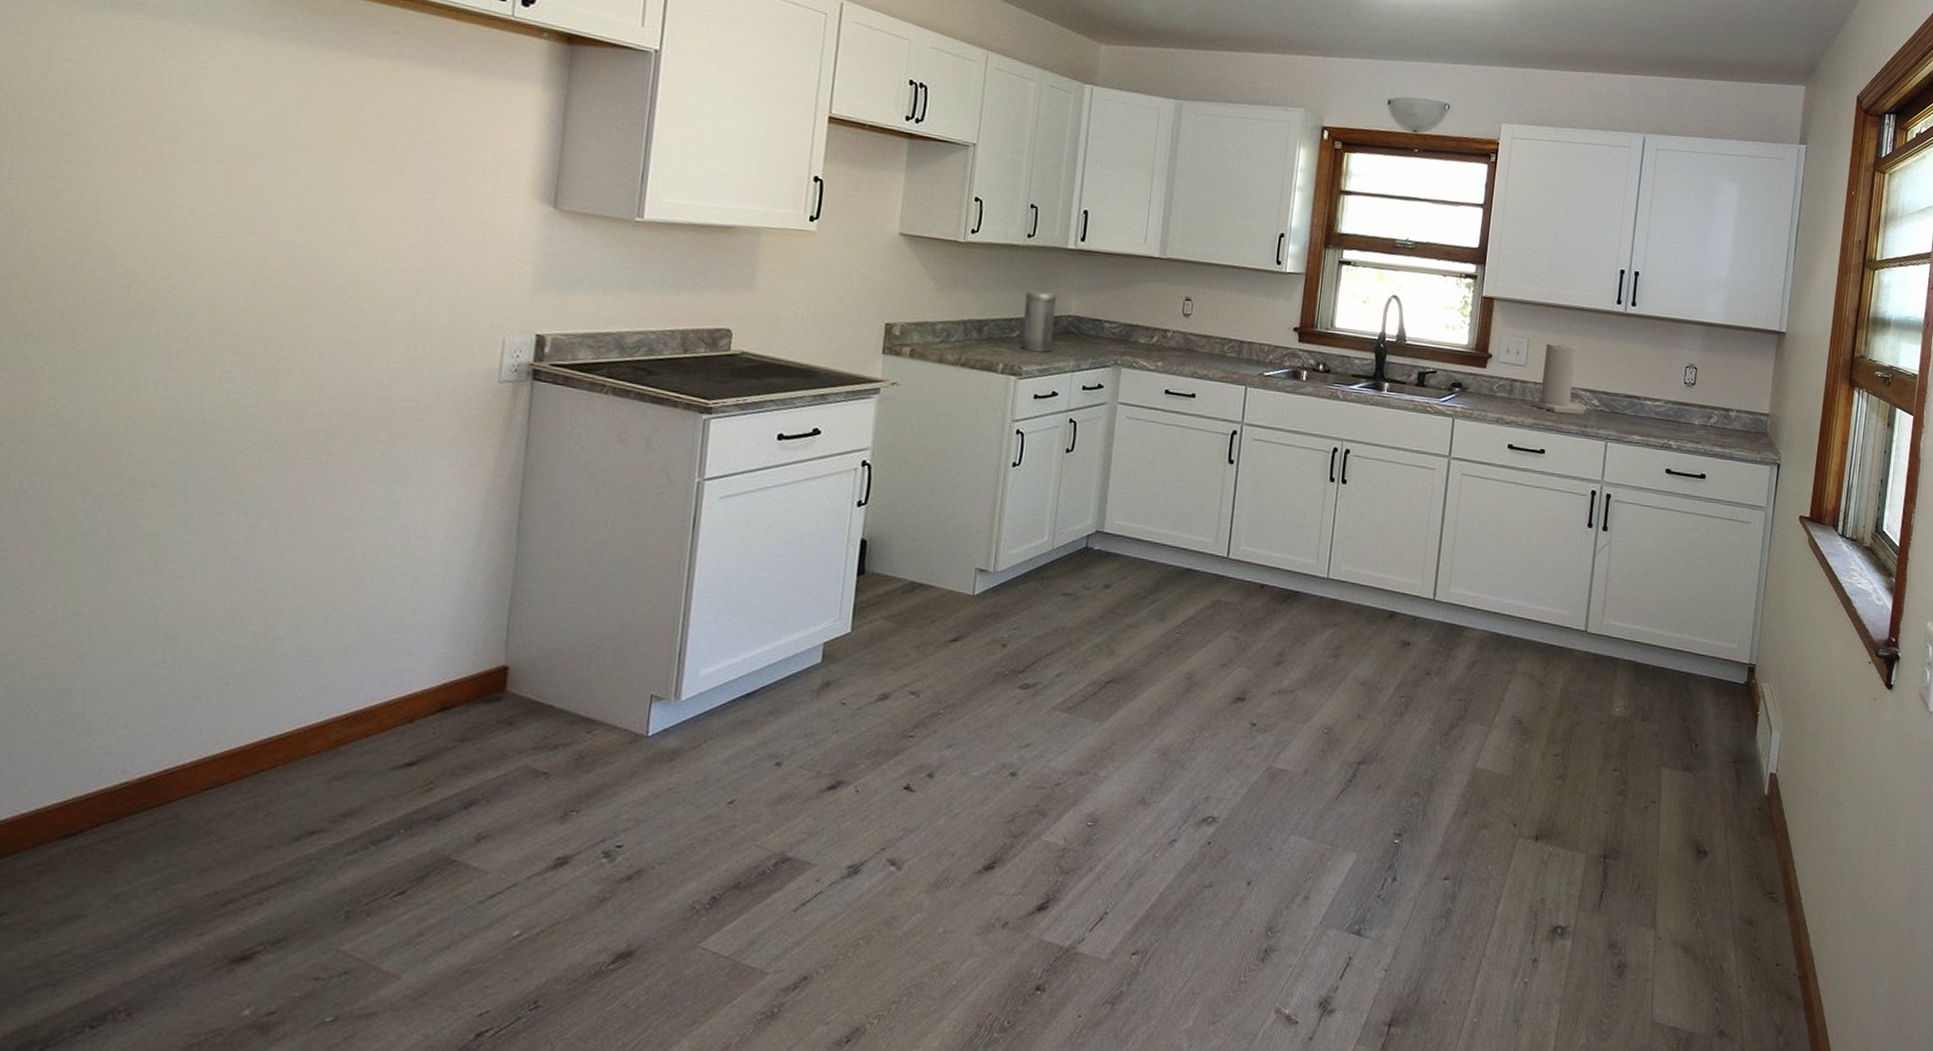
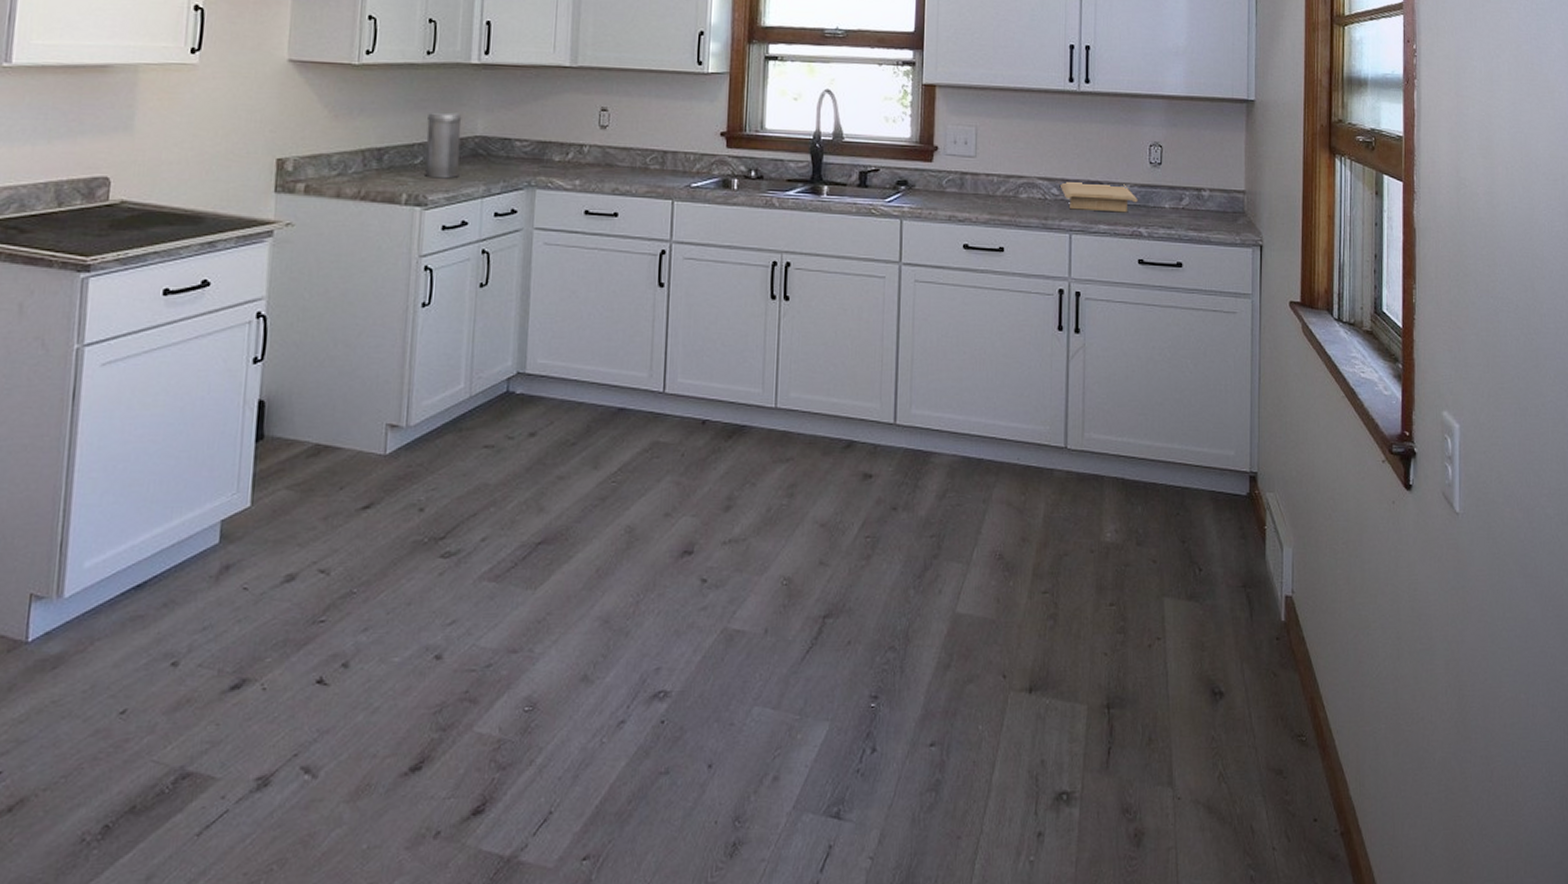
paper towel: present [1530,342,1588,415] -> none [984,129,1047,207]
cutting board: none [1599,394,1671,426] -> present [1058,182,1138,213]

